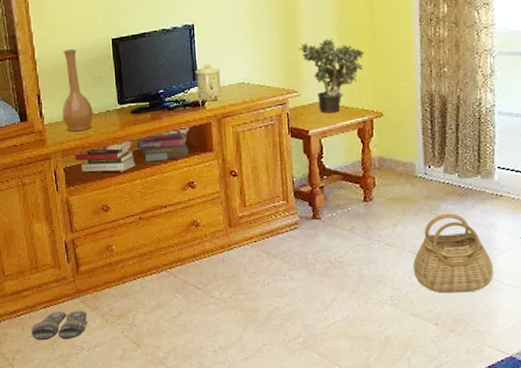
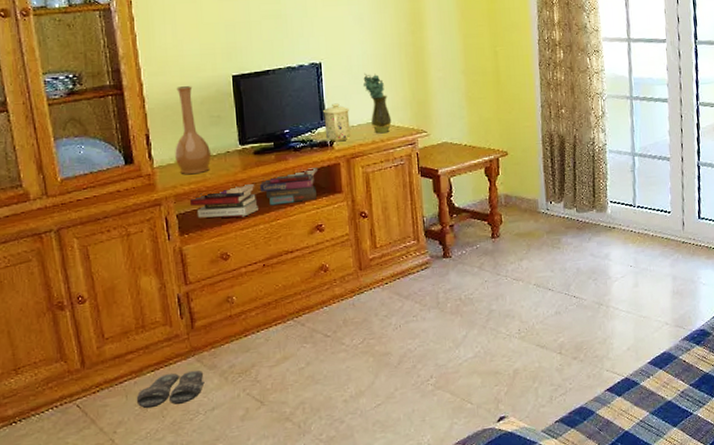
vase: none [234,33,262,94] -> present [362,73,392,134]
potted plant: present [298,38,364,114] -> none [427,79,490,153]
basket: present [413,213,494,293] -> none [538,246,610,323]

